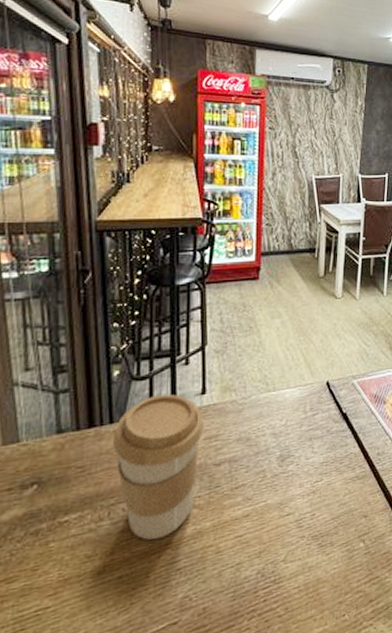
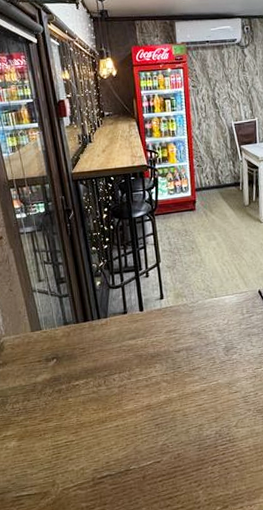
coffee cup: present [112,393,204,540] -> none [101,298,165,402]

